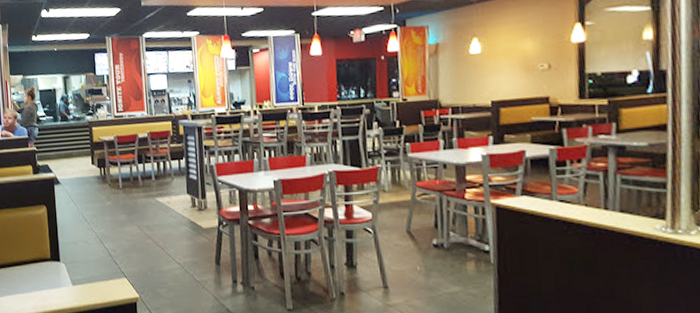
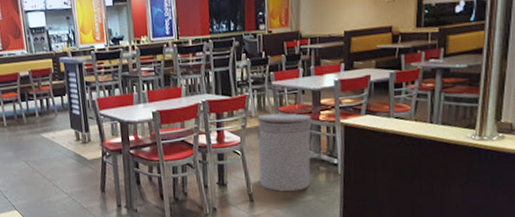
can: none [391,188,457,280] -> present [257,113,312,192]

